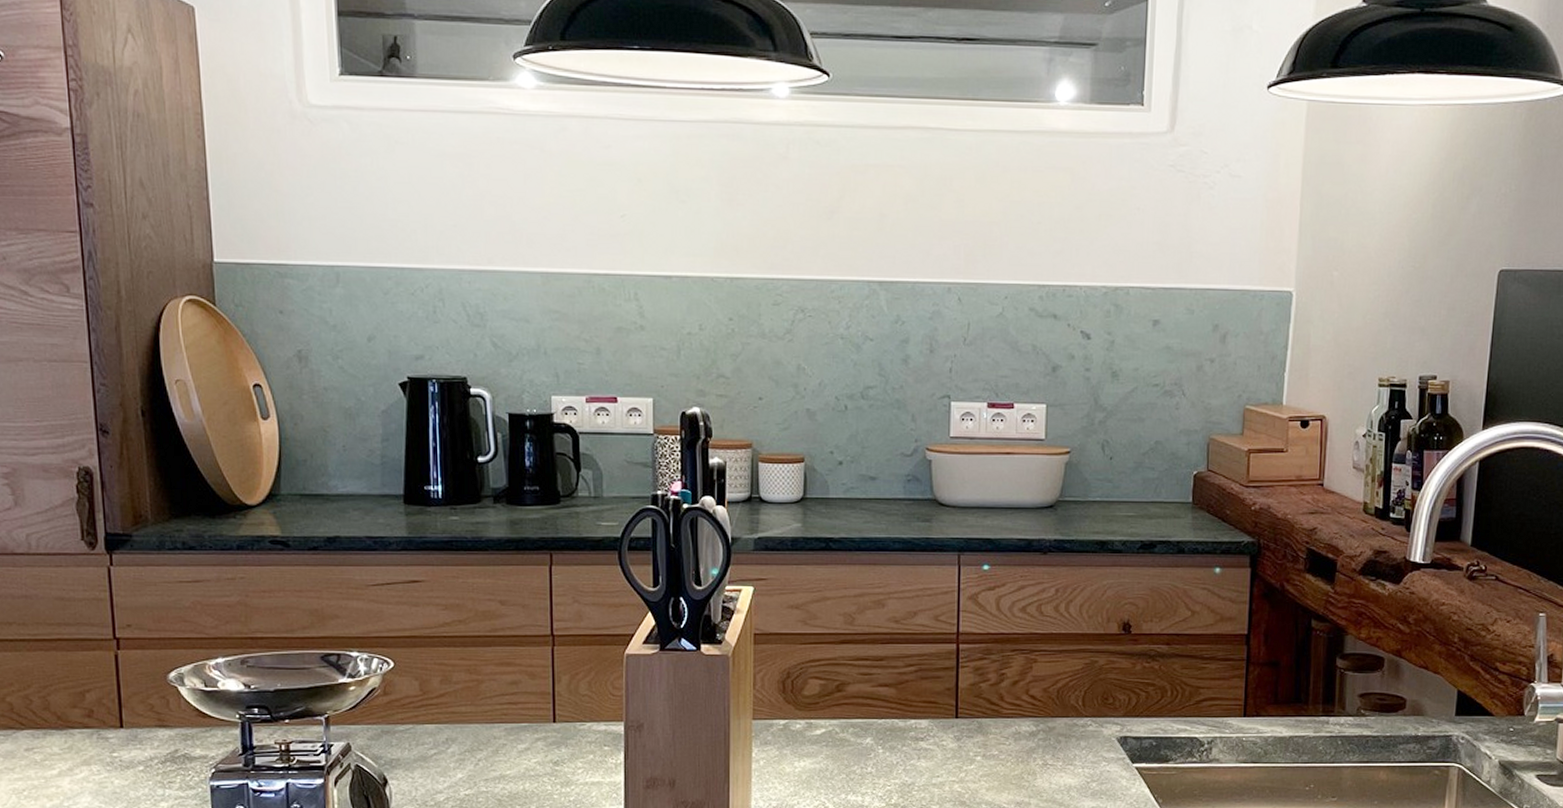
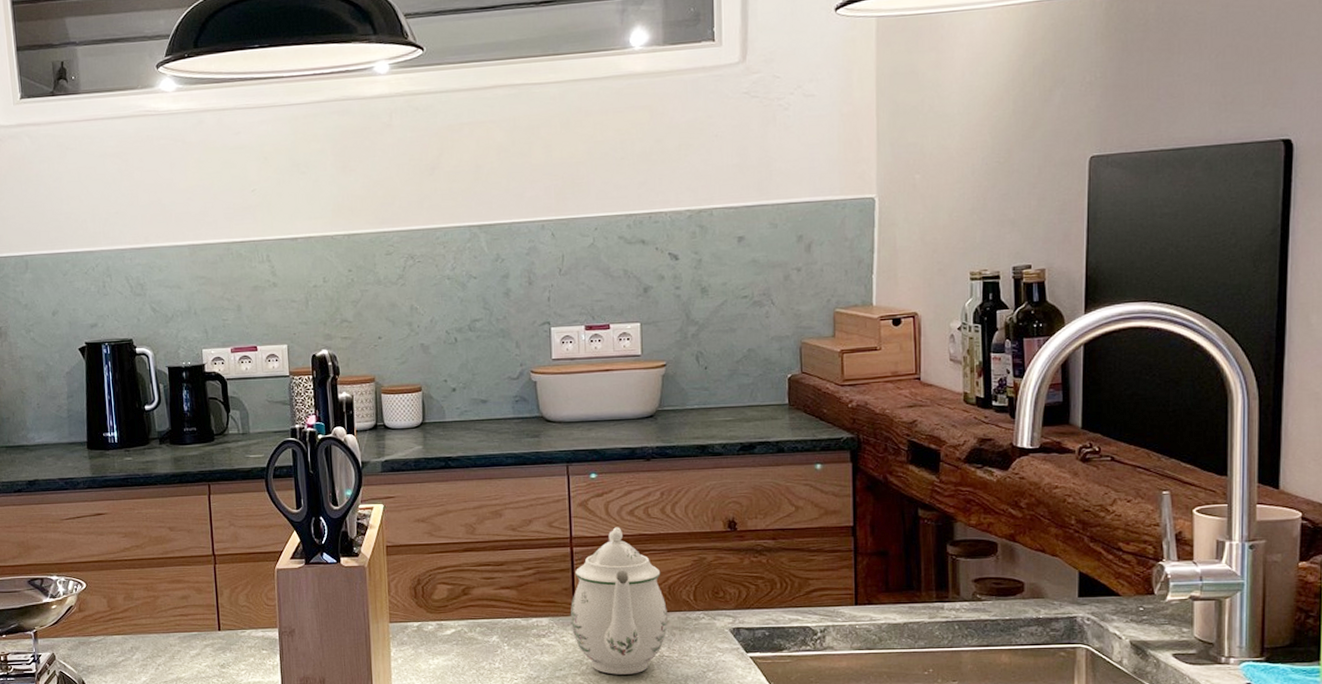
teapot: none [951,624,1054,783] -> present [570,527,668,675]

